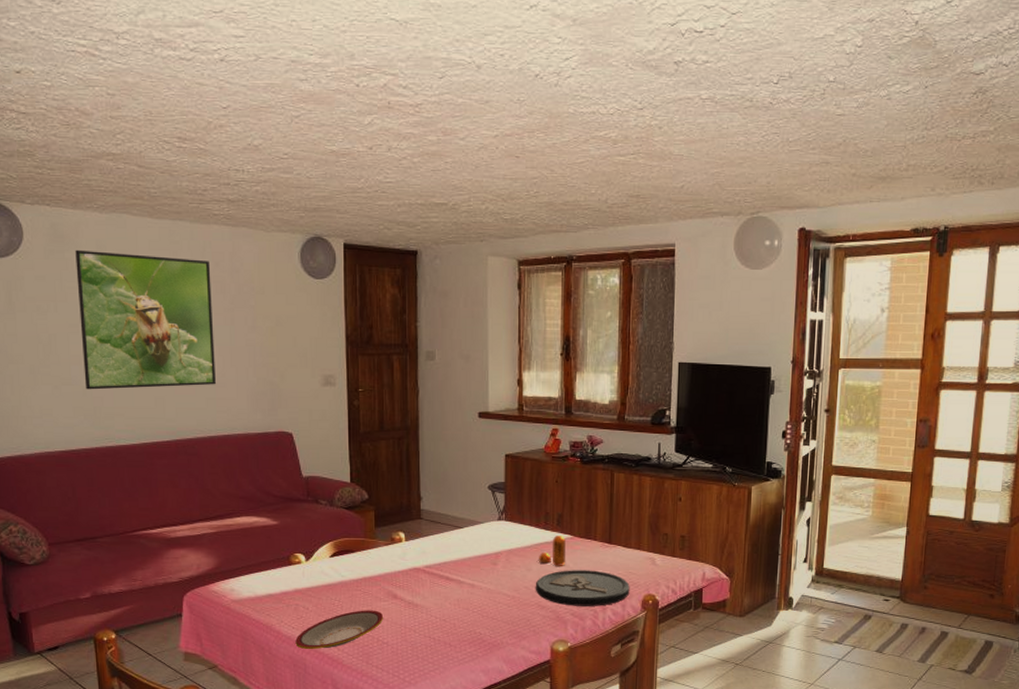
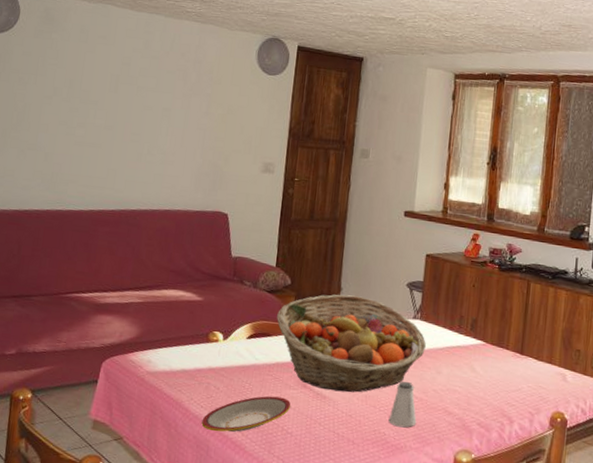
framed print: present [75,249,217,390] -> none [48,32,177,162]
fruit basket: none [358,503,513,599] -> present [277,294,426,393]
saltshaker: none [483,581,511,626] -> present [388,381,417,428]
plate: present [535,570,630,606] -> none [443,376,539,419]
pepper shaker: present [538,534,566,566] -> none [449,339,478,373]

